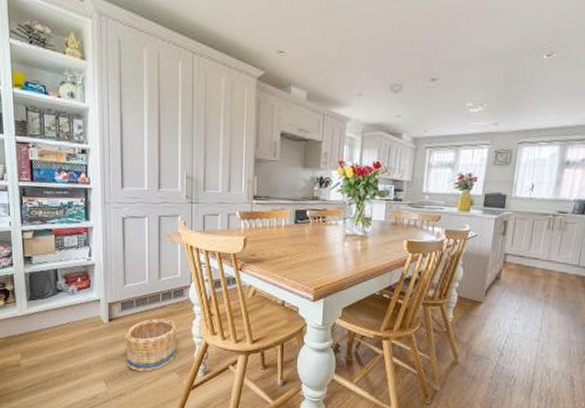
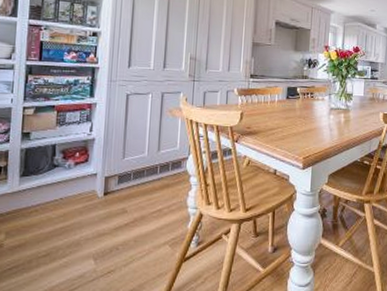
basket: present [125,318,177,372] -> none [118,190,173,247]

